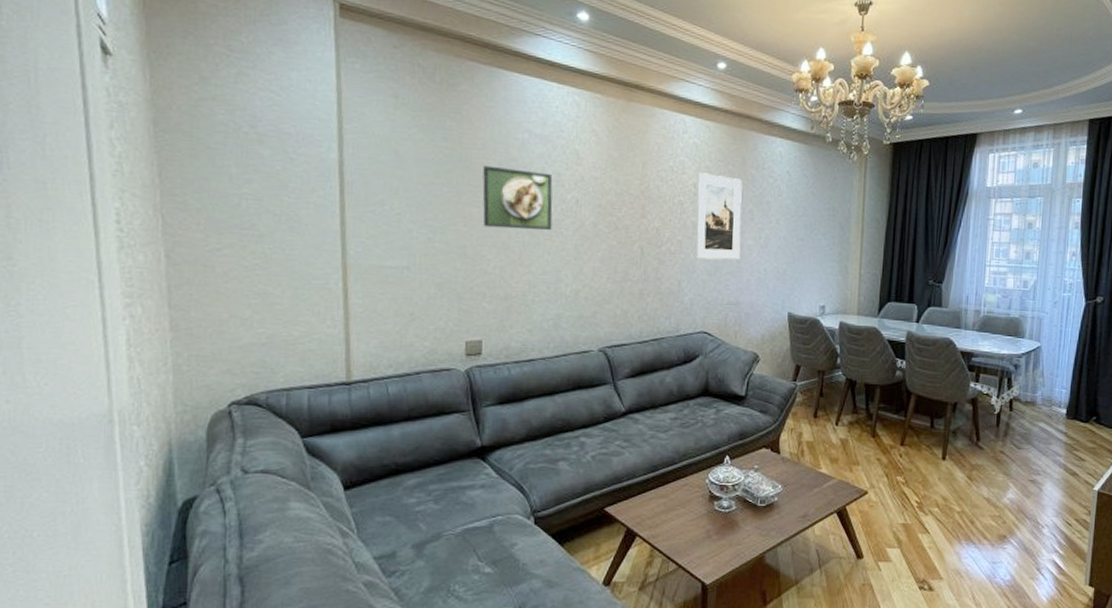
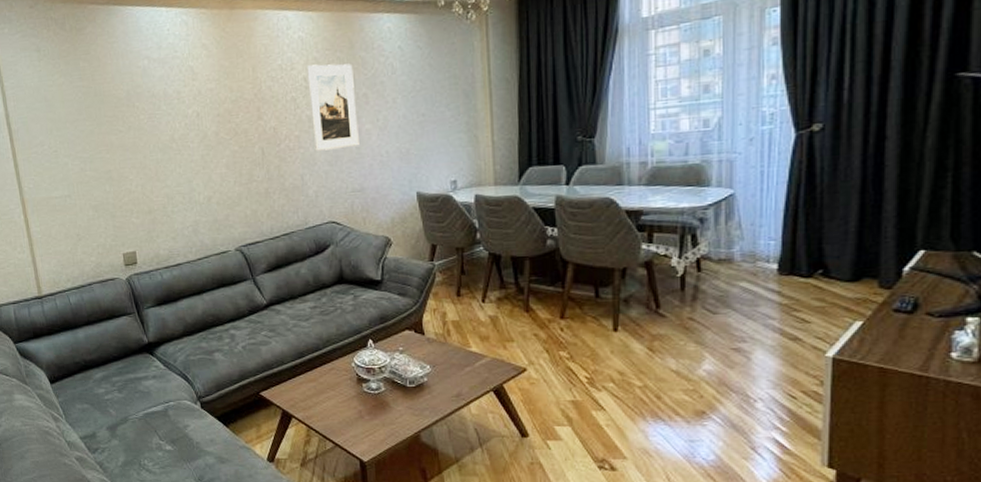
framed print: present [482,165,553,231] -> none [115,93,180,151]

